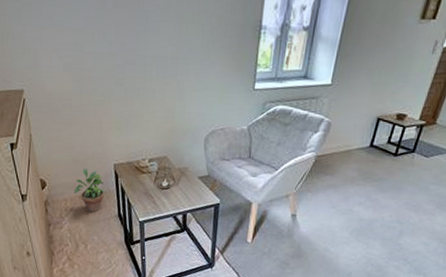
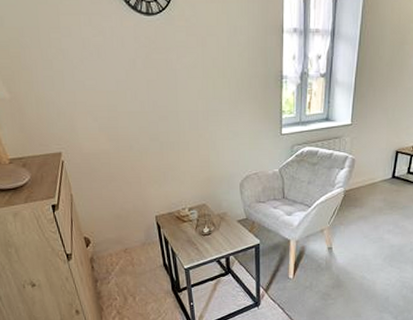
potted plant: present [74,169,105,212] -> none [118,223,149,264]

